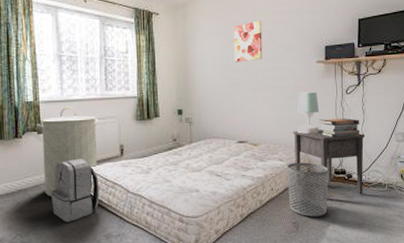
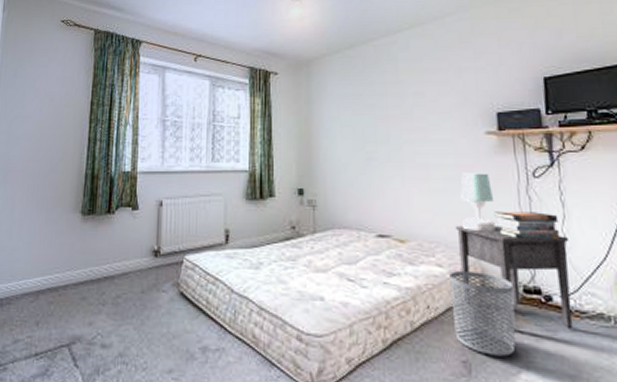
laundry hamper: present [35,106,99,197] -> none [131,179,202,289]
backpack: present [50,158,100,222] -> none [139,242,198,325]
wall art: present [233,20,263,62] -> none [369,80,410,132]

